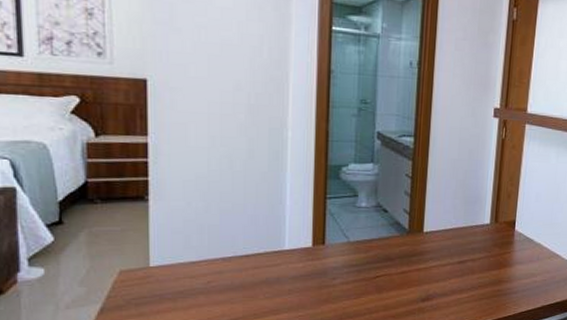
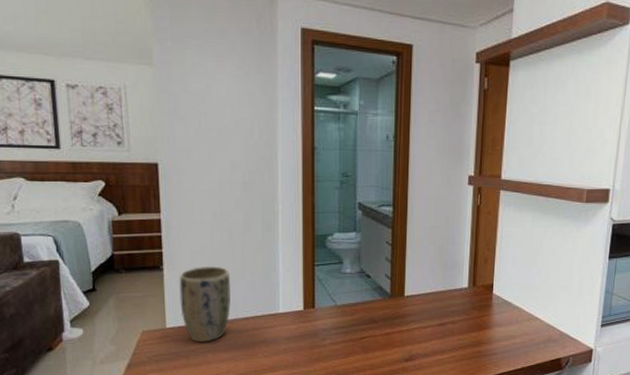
plant pot: none [167,197,228,284] -> present [179,266,231,343]

